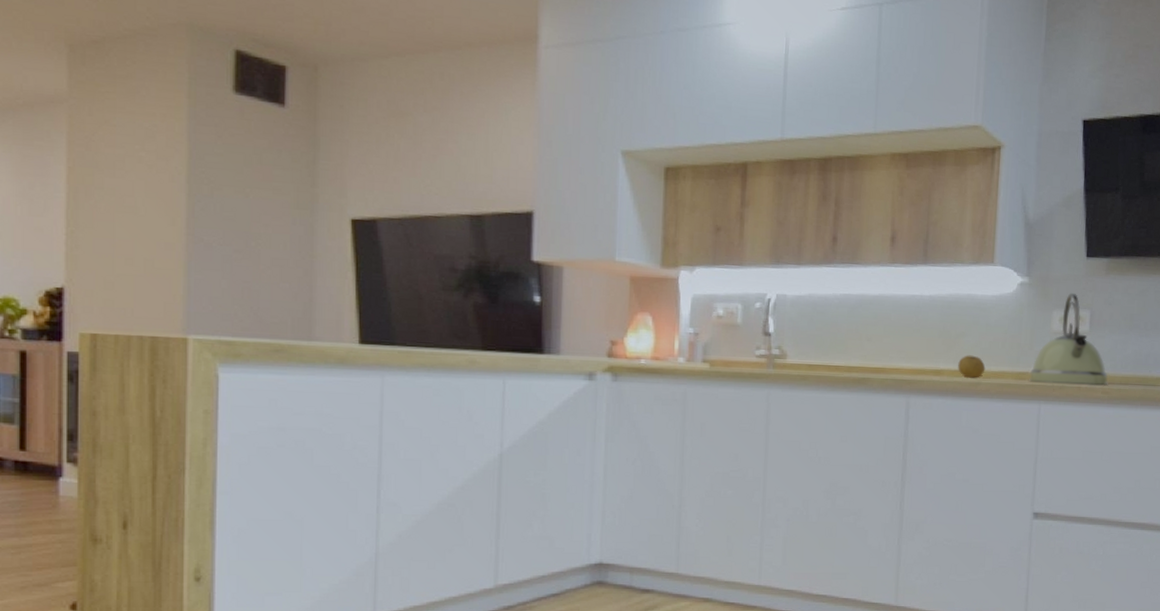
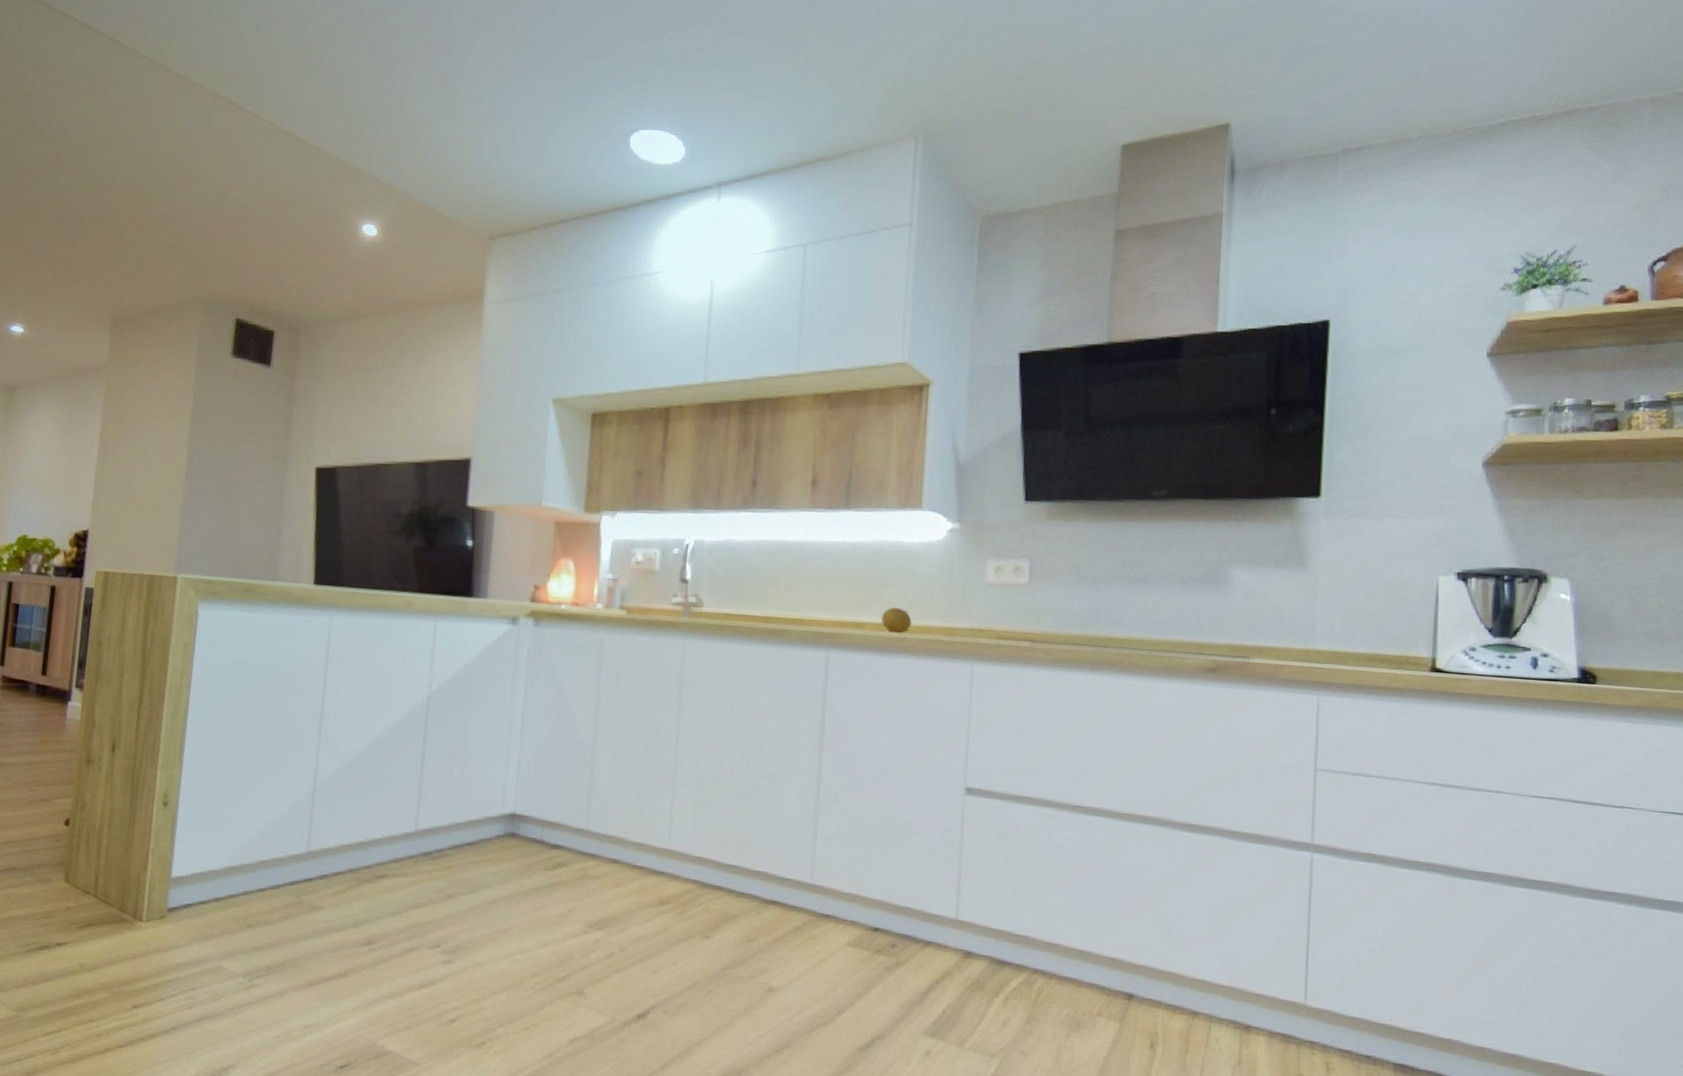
kettle: present [1028,292,1109,387] -> none [959,540,1053,647]

